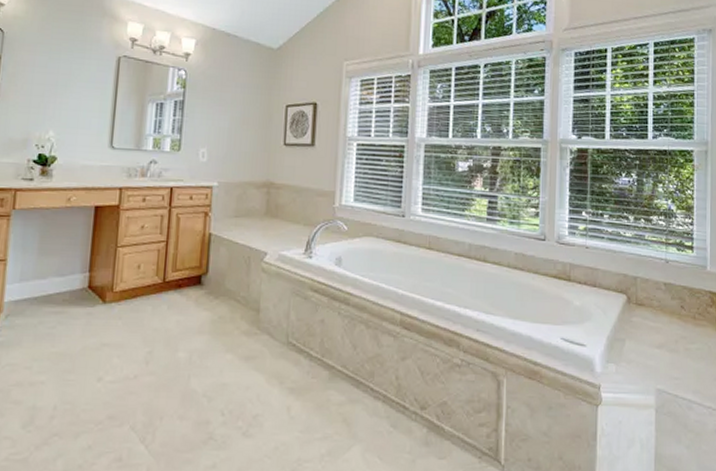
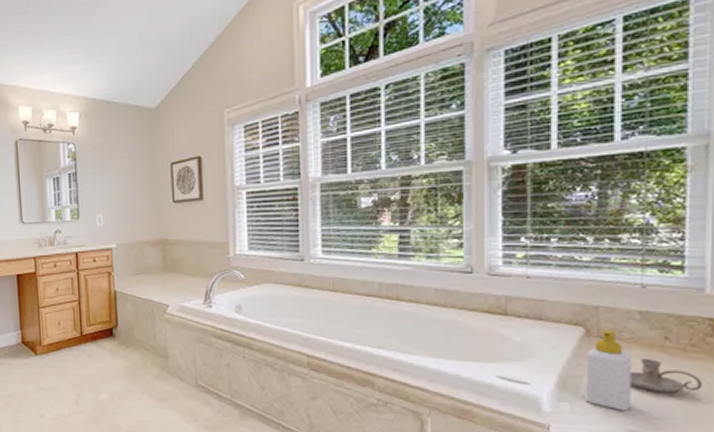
soap bottle: none [627,297,659,372] -> present [585,329,632,411]
candle holder: none [658,325,707,354] -> present [629,359,703,392]

